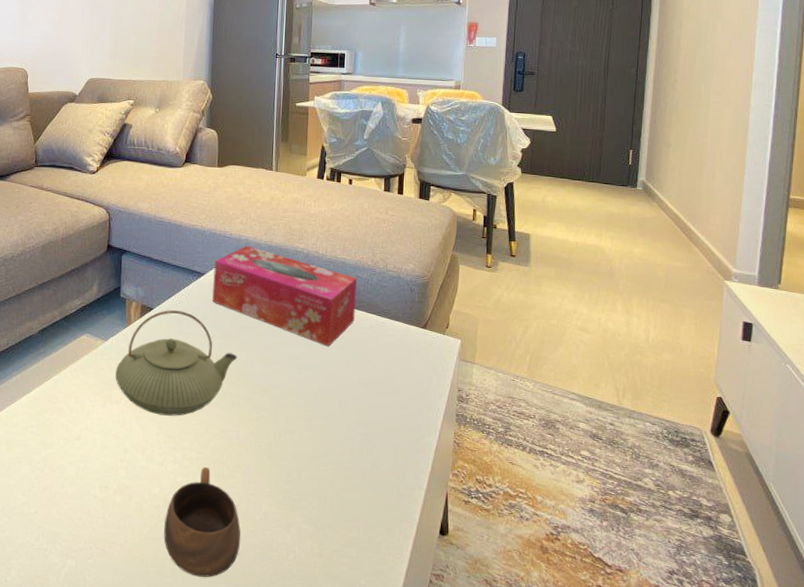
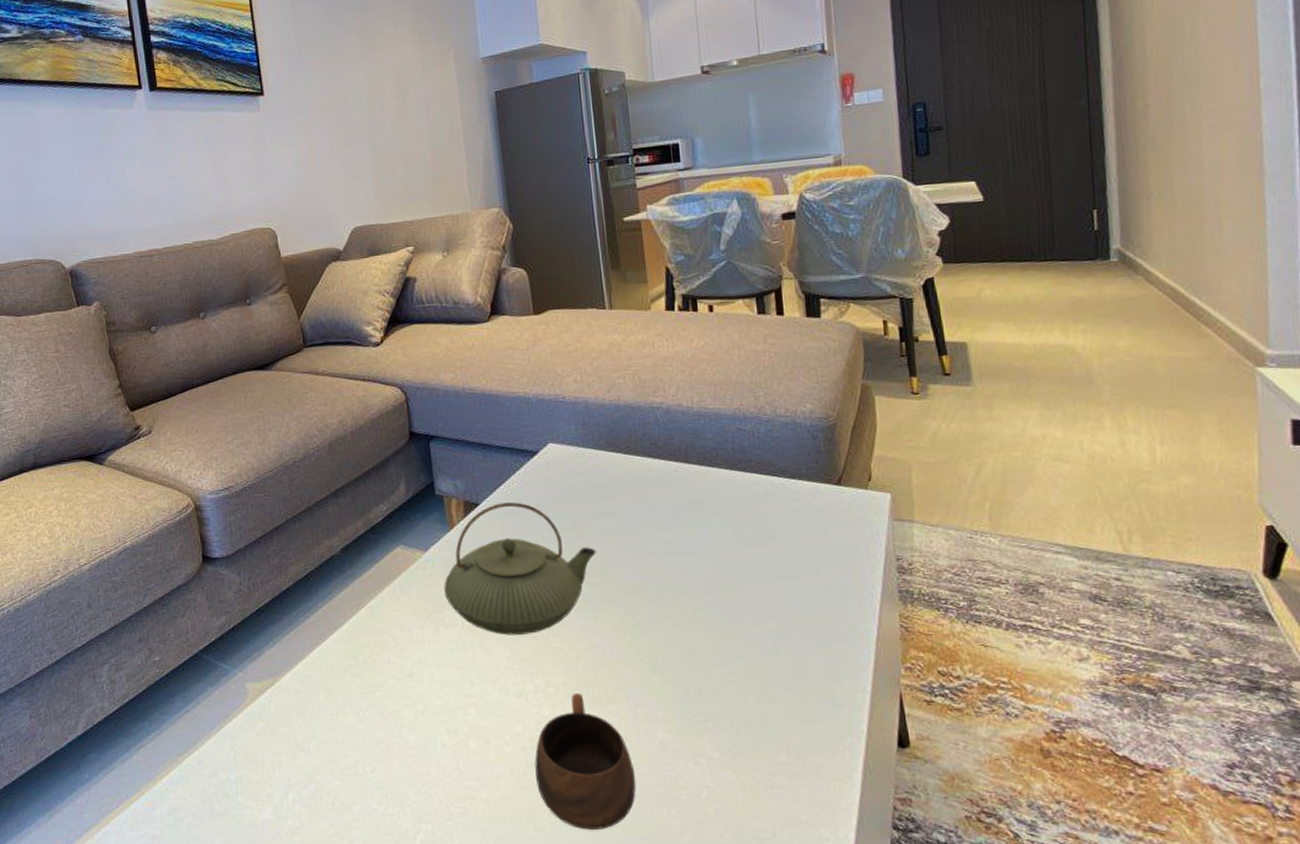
tissue box: present [212,245,358,347] -> none [548,408,743,524]

